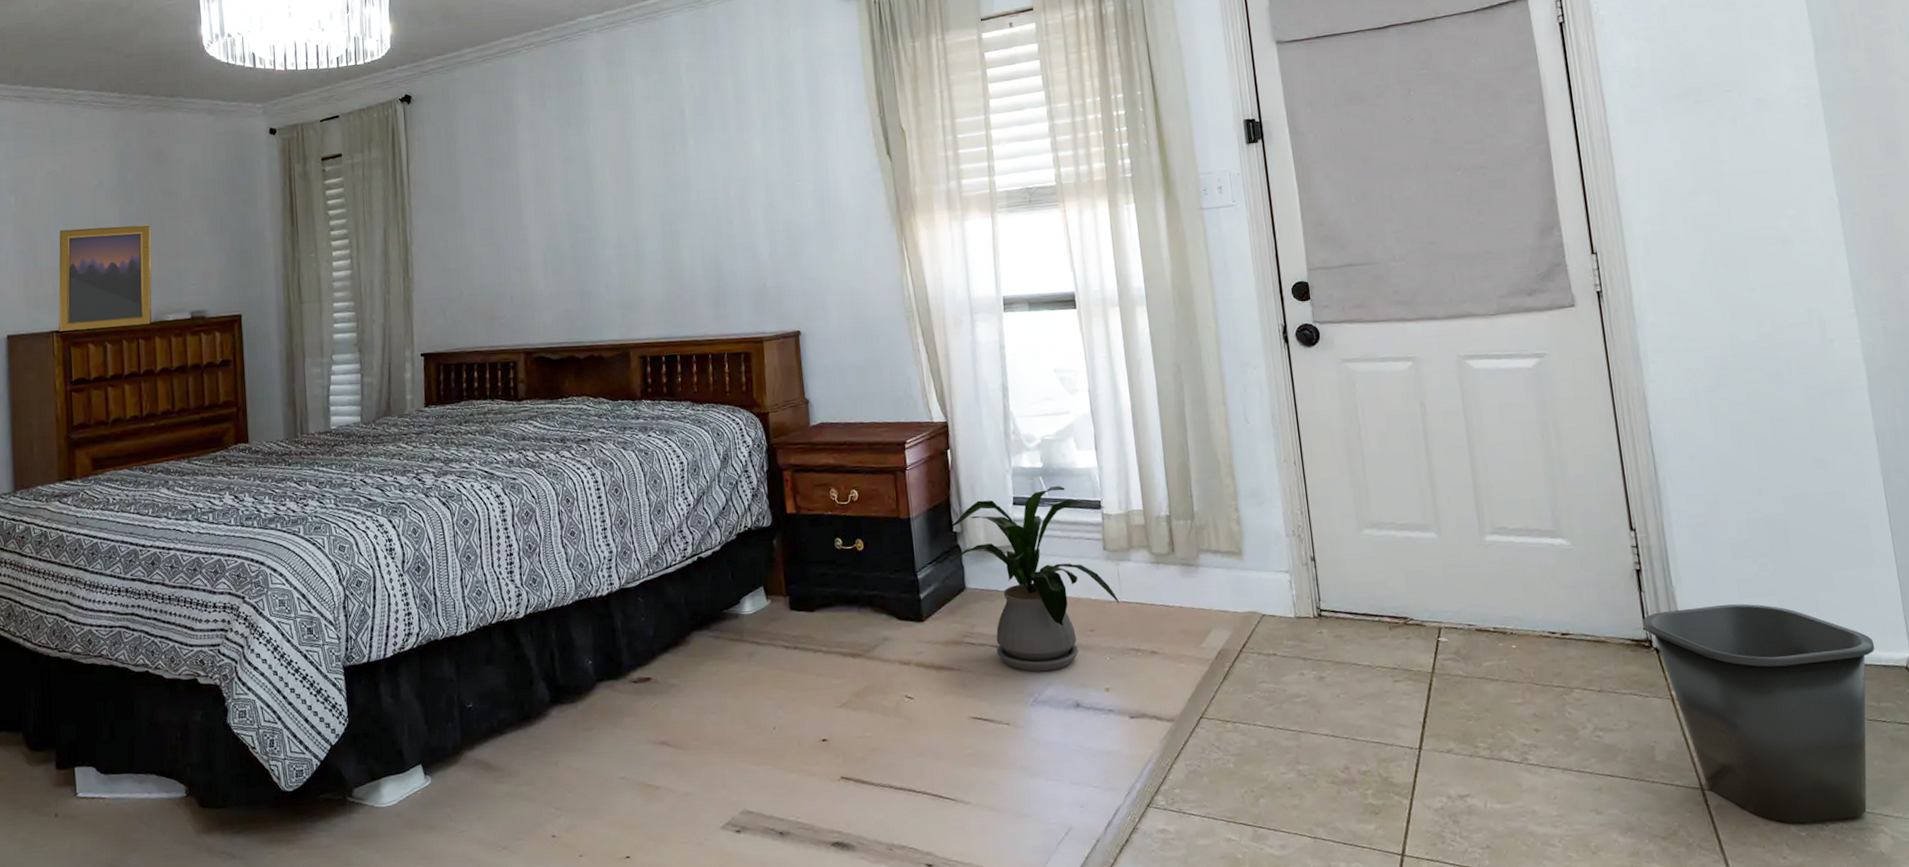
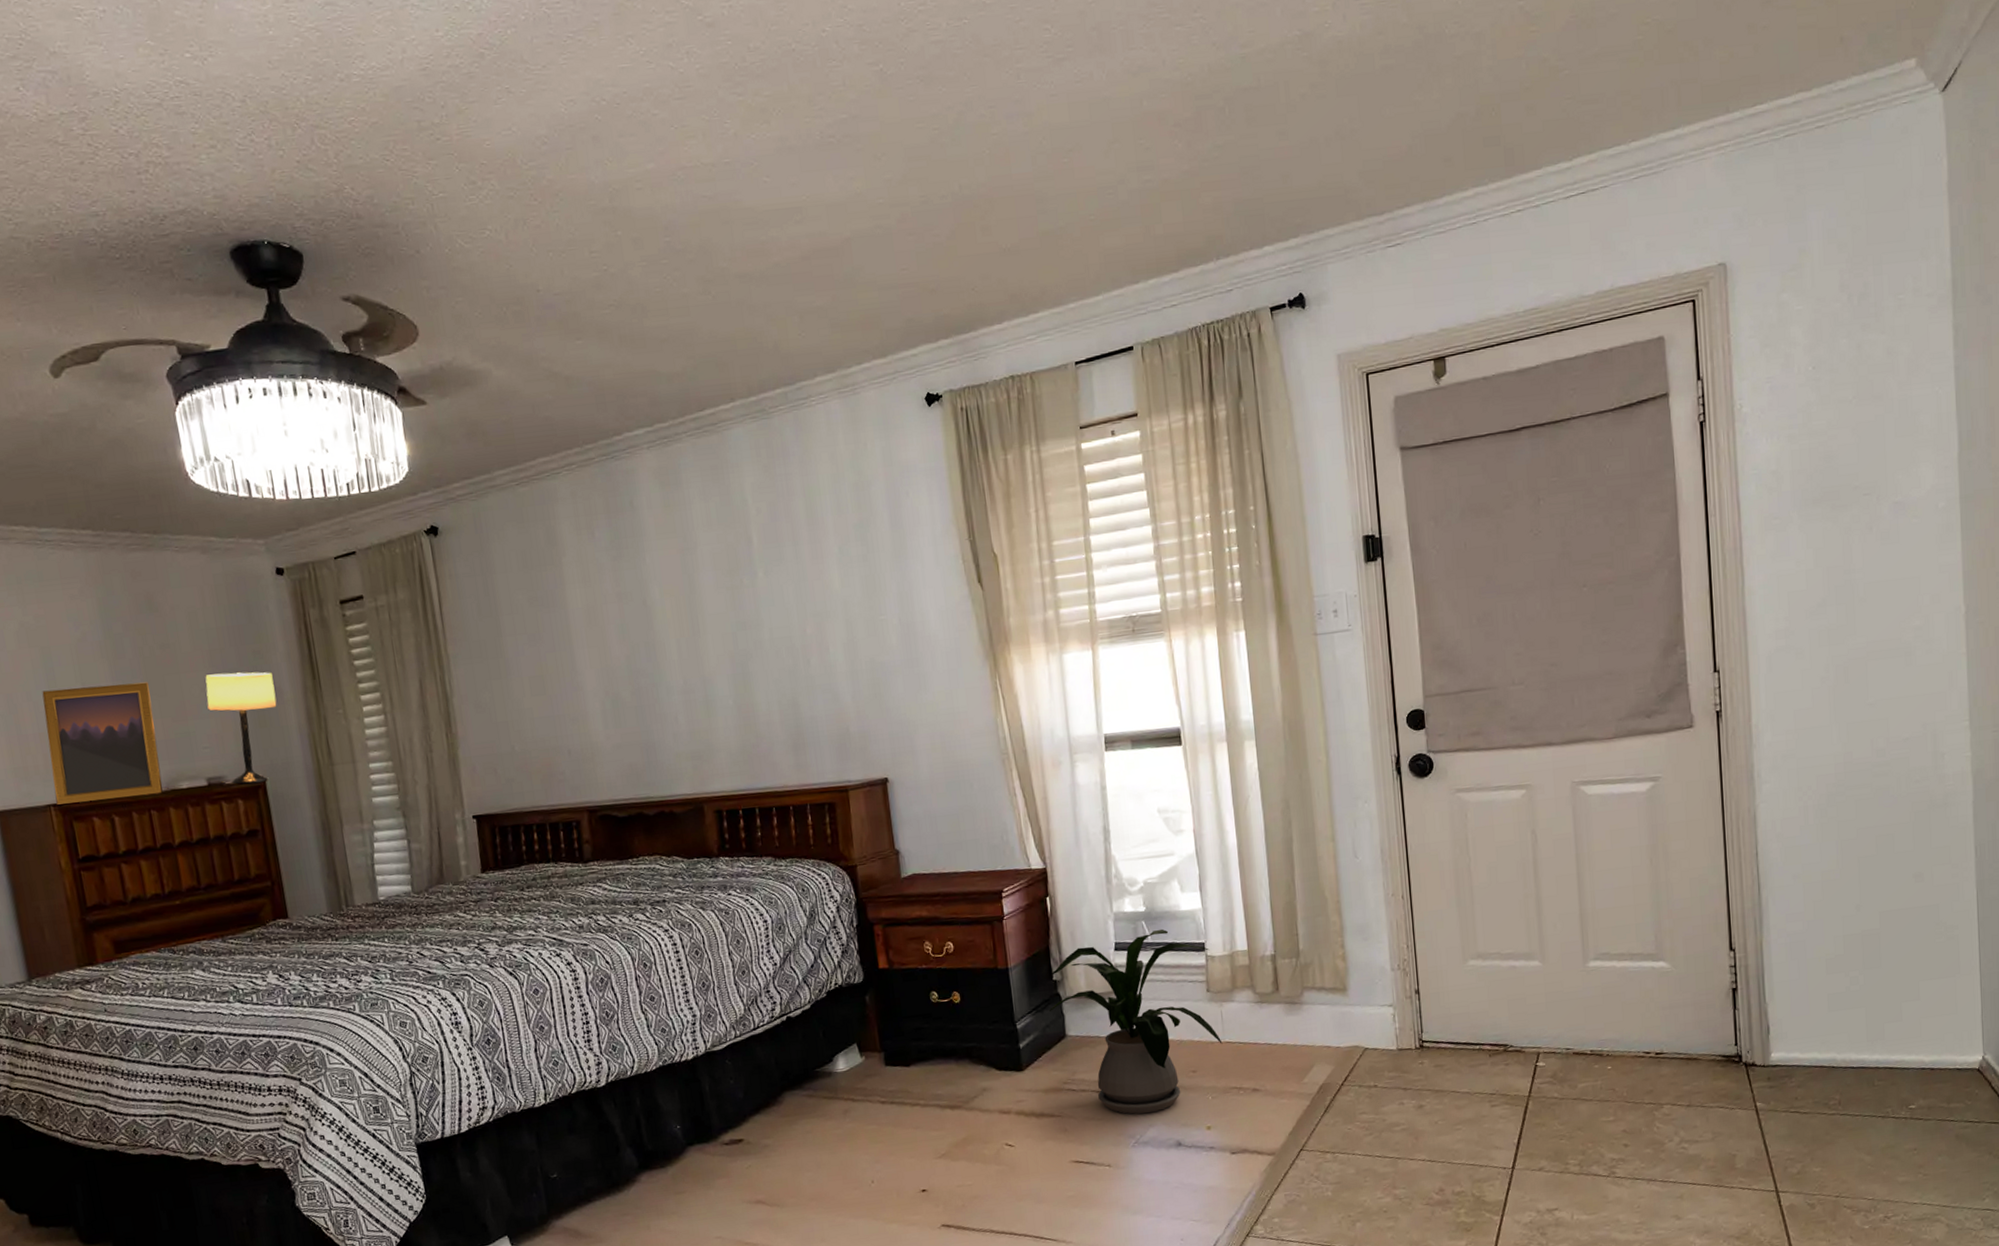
table lamp: none [198,217,259,319] -> present [205,671,277,785]
waste bin: present [1642,603,1875,824] -> none [1734,1016,1951,1218]

